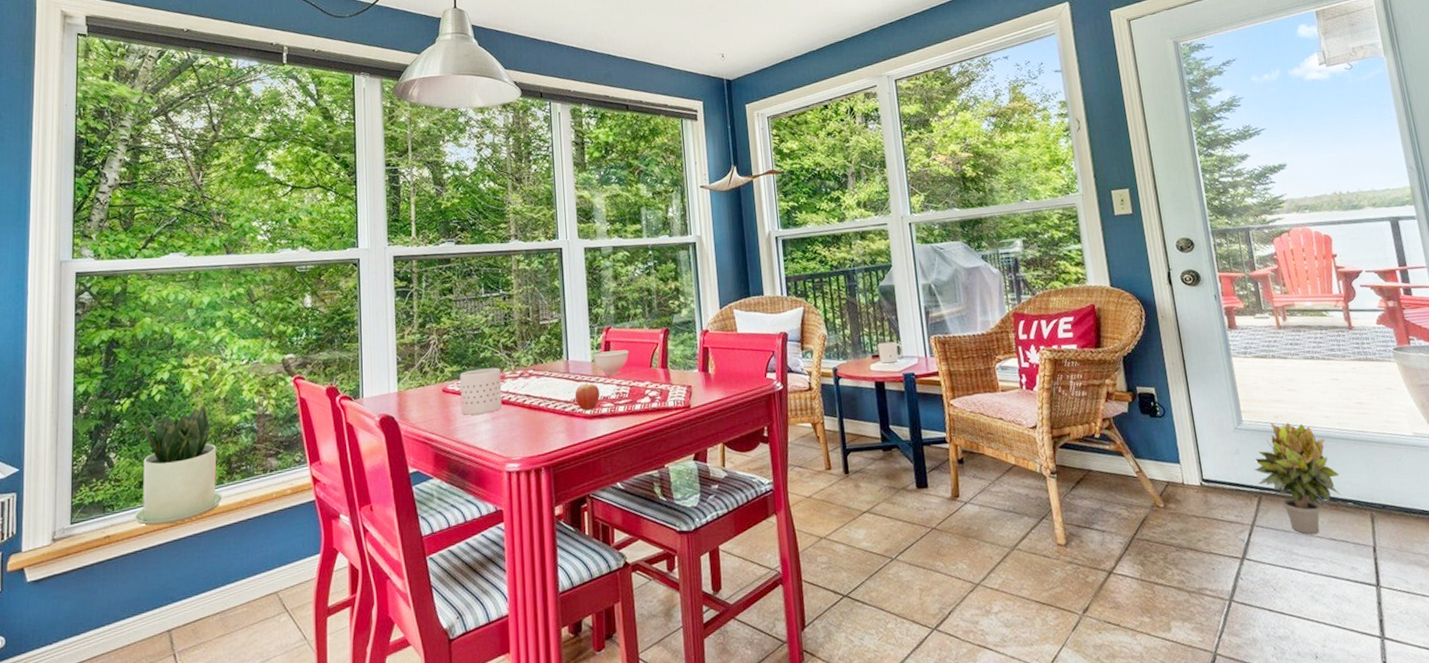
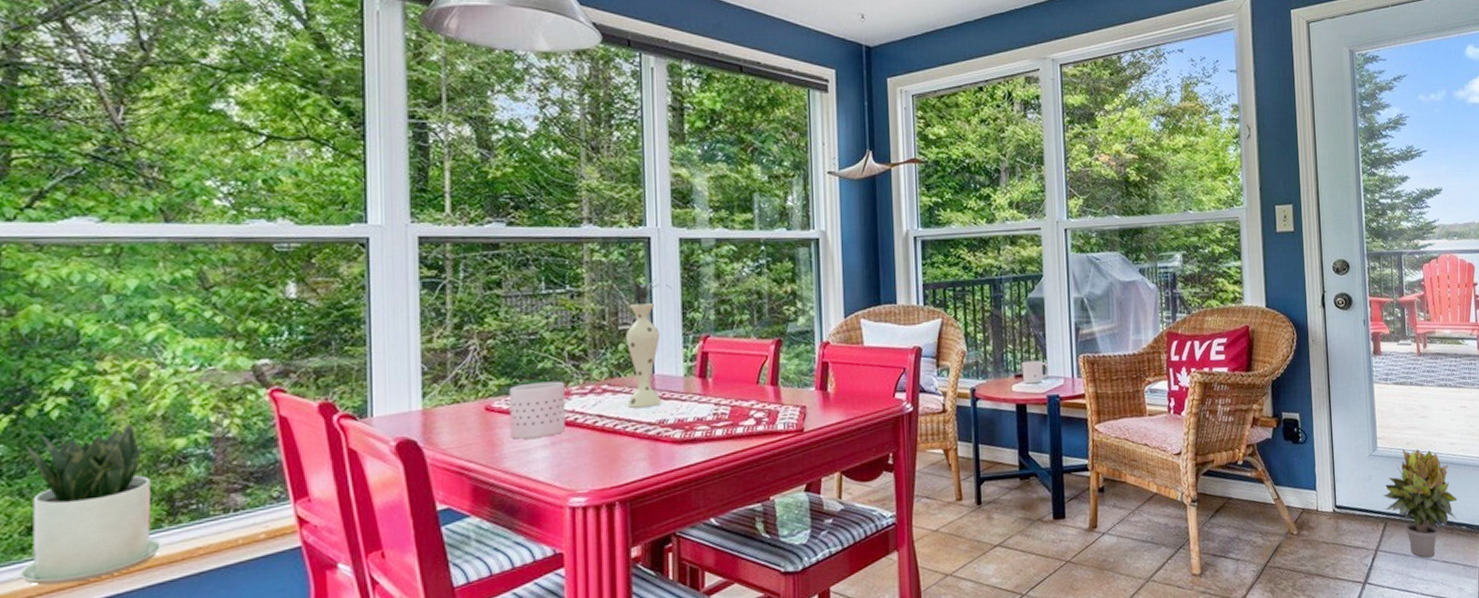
vase: none [532,281,580,389] -> present [609,277,672,408]
fruit: present [574,382,600,411] -> none [661,400,694,435]
bowl: present [593,350,629,376] -> none [686,363,732,394]

